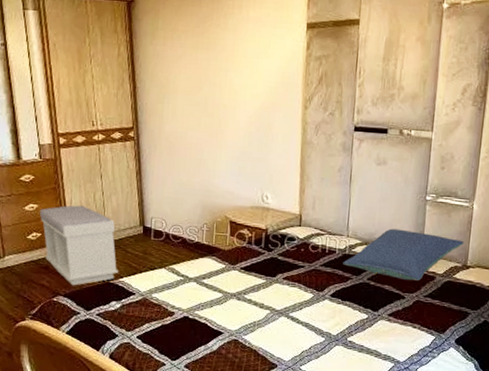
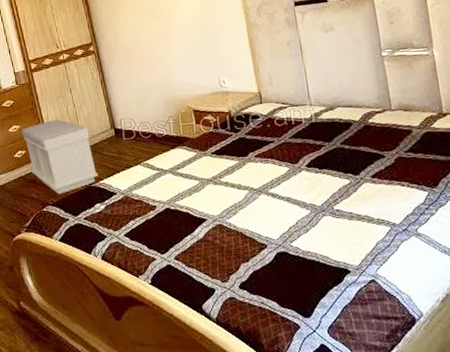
pillow: present [343,228,464,281] -> none [311,88,433,139]

